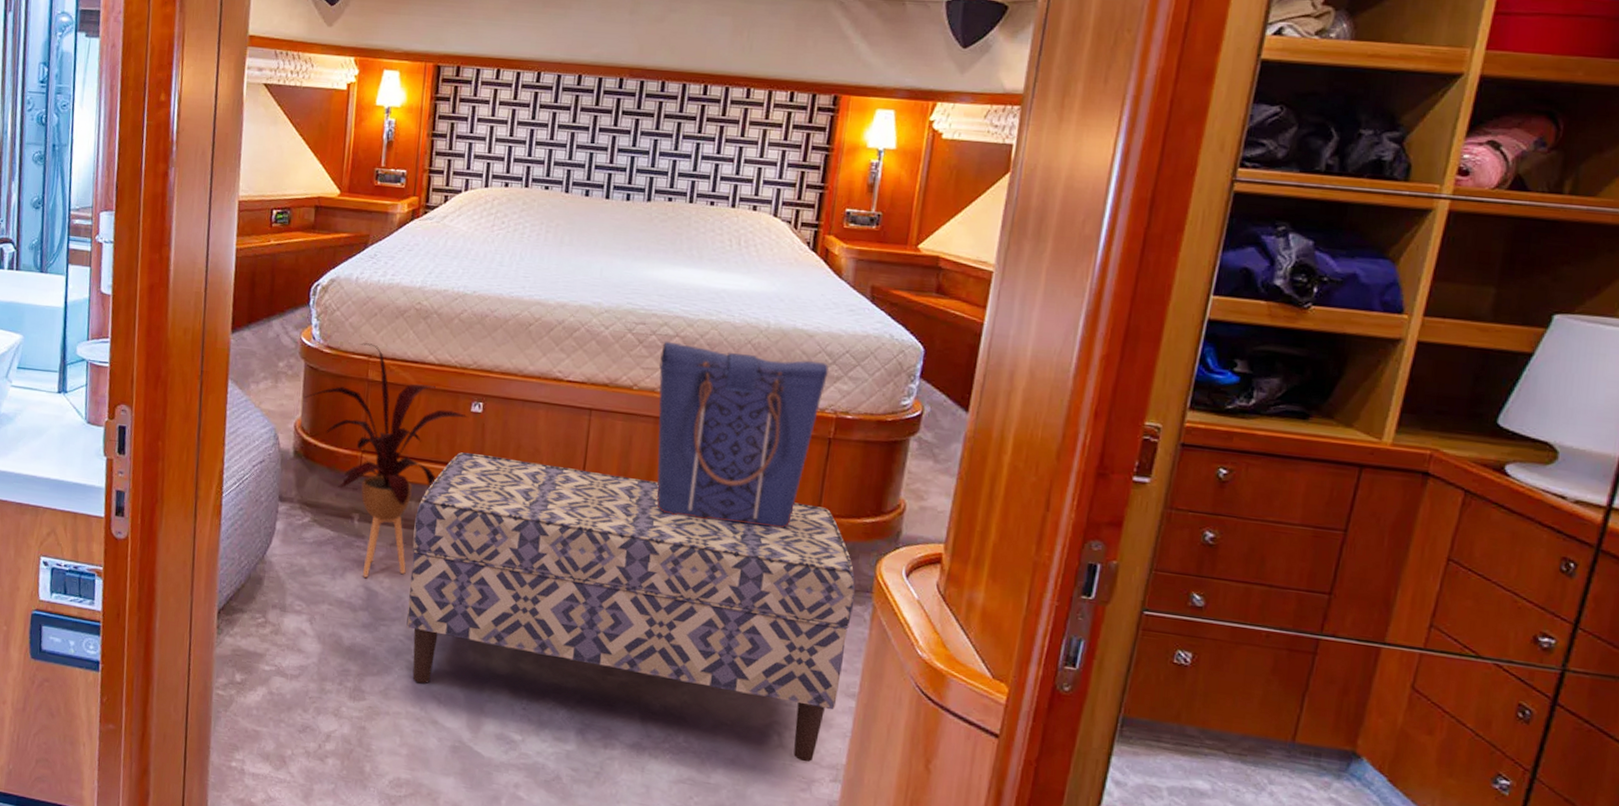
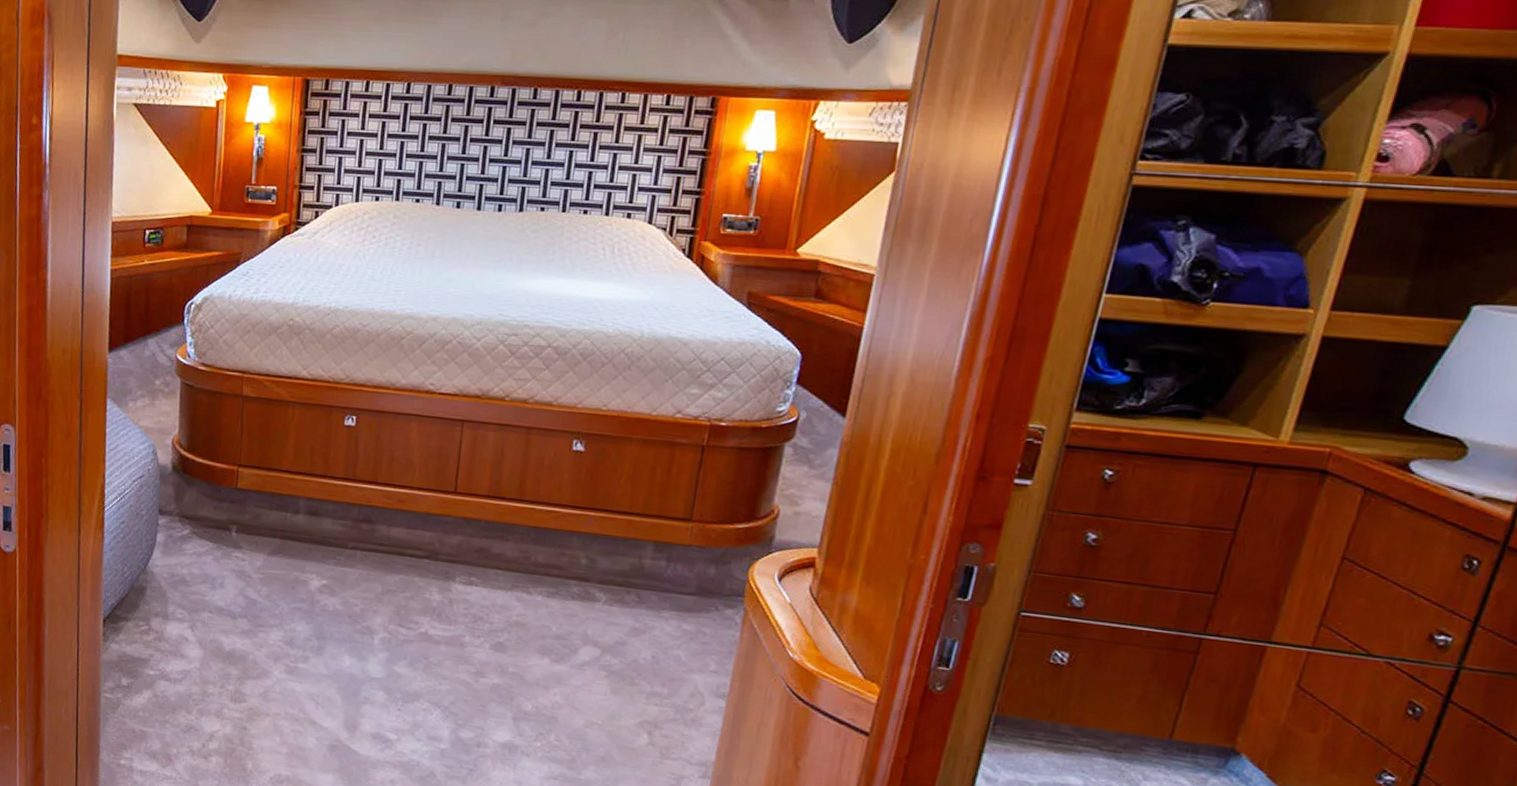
house plant: present [303,343,469,578] -> none [180,359,342,587]
bench: present [406,452,856,763] -> none [284,465,727,760]
tote bag: present [656,341,829,528] -> none [528,352,704,535]

